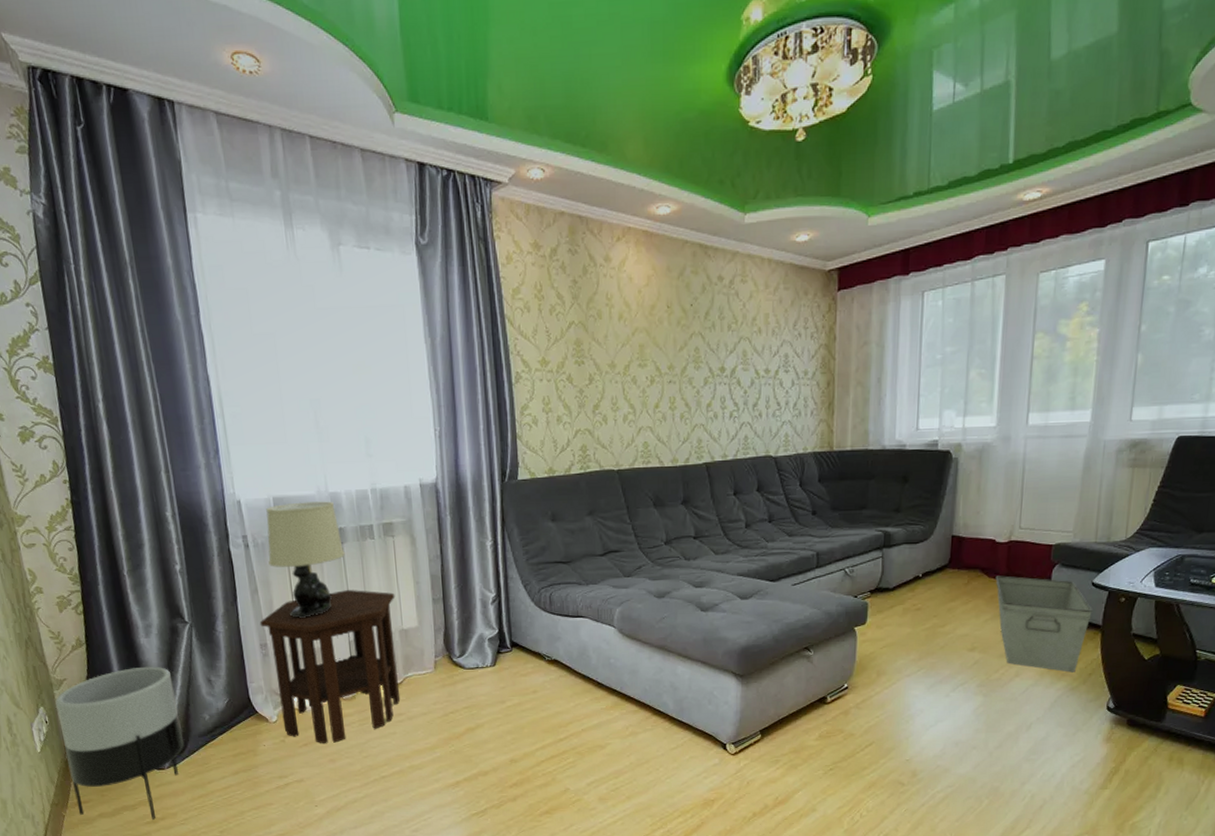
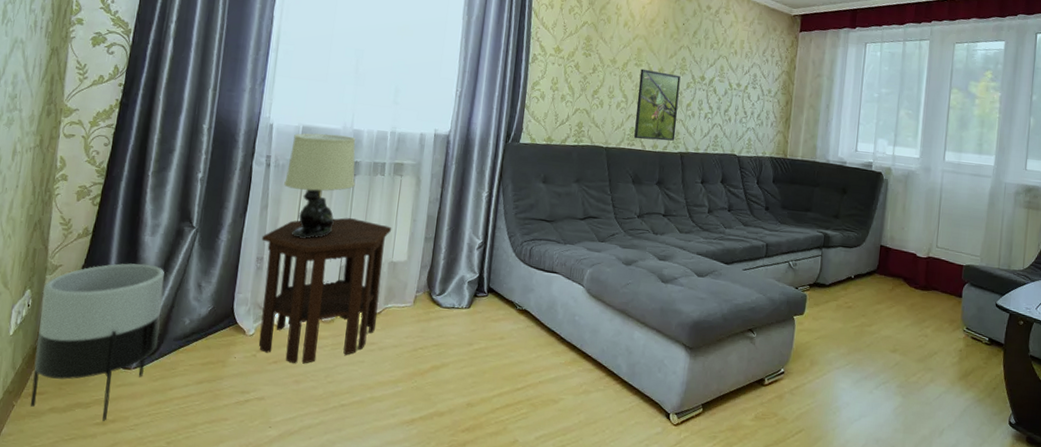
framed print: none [646,369,697,455] -> present [634,68,681,141]
storage bin: present [995,575,1093,673] -> none [915,286,997,385]

